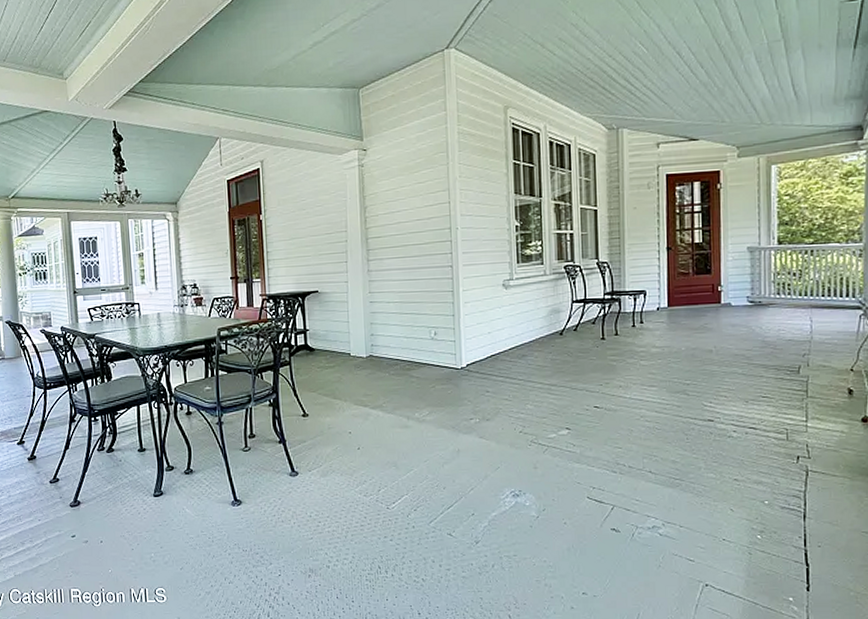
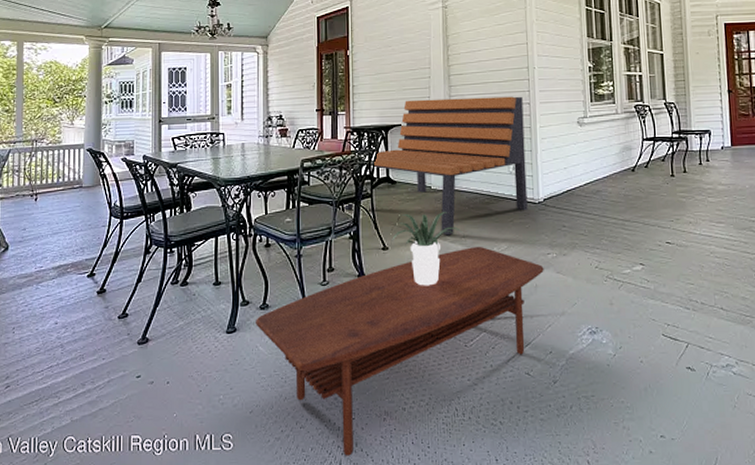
coffee table: none [181,412,467,609] -> present [256,246,544,456]
bench: none [262,259,450,402] -> present [343,96,528,236]
potted plant: none [310,379,385,451] -> present [390,212,465,286]

